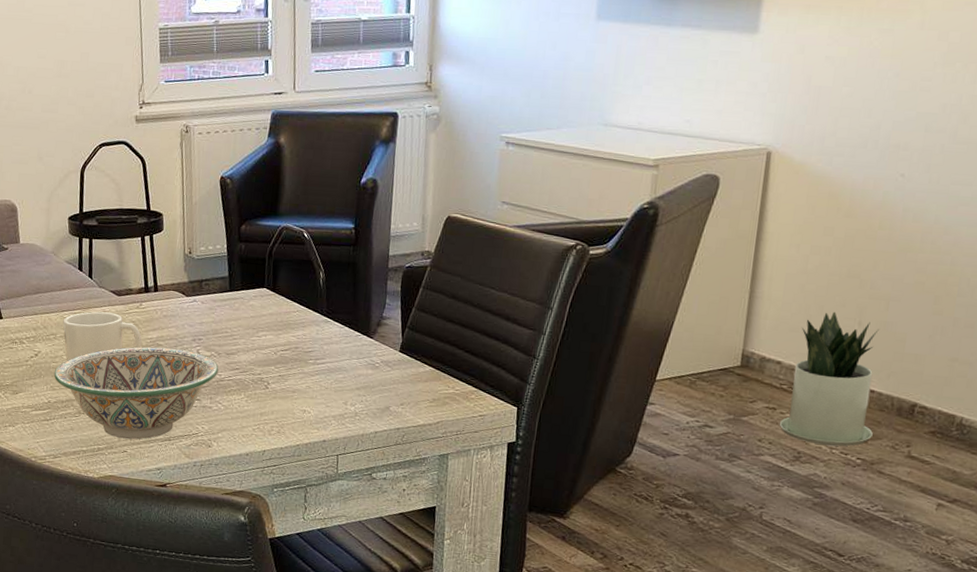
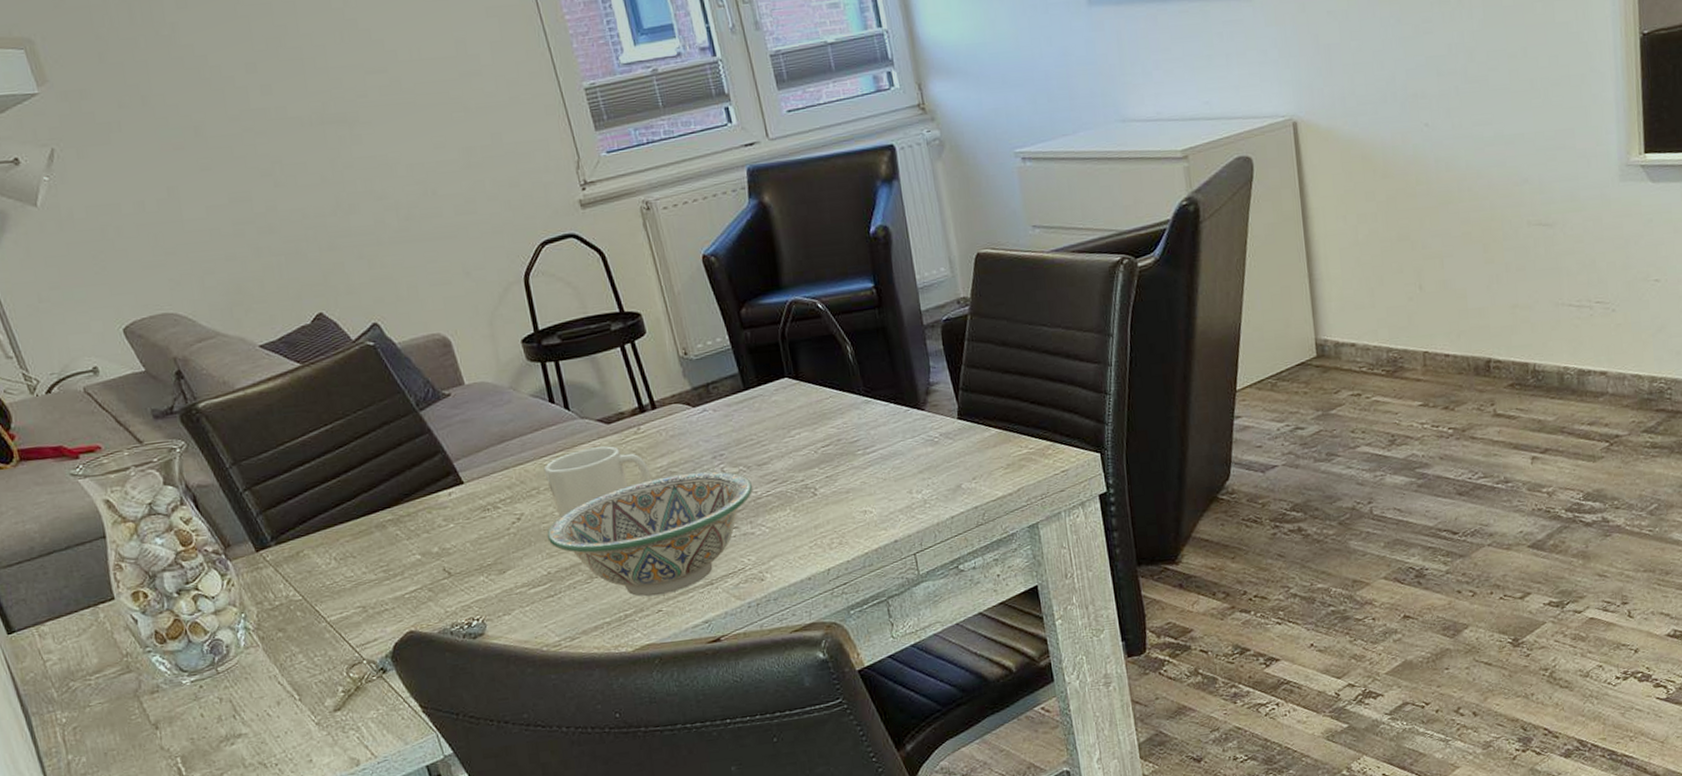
planter: present [779,311,879,447] -> none [1366,279,1458,423]

